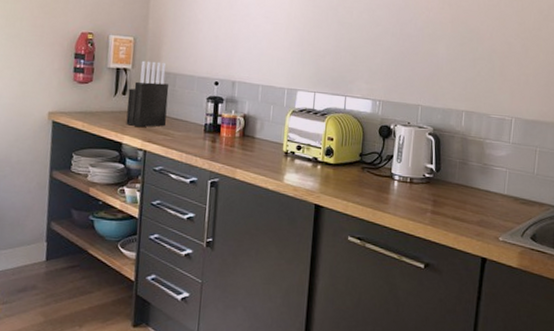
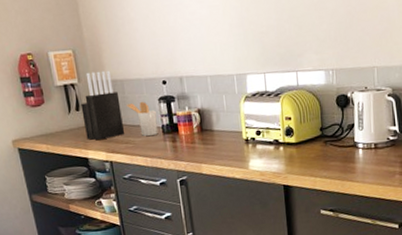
utensil holder: none [174,97,202,132] -> present [127,101,158,136]

